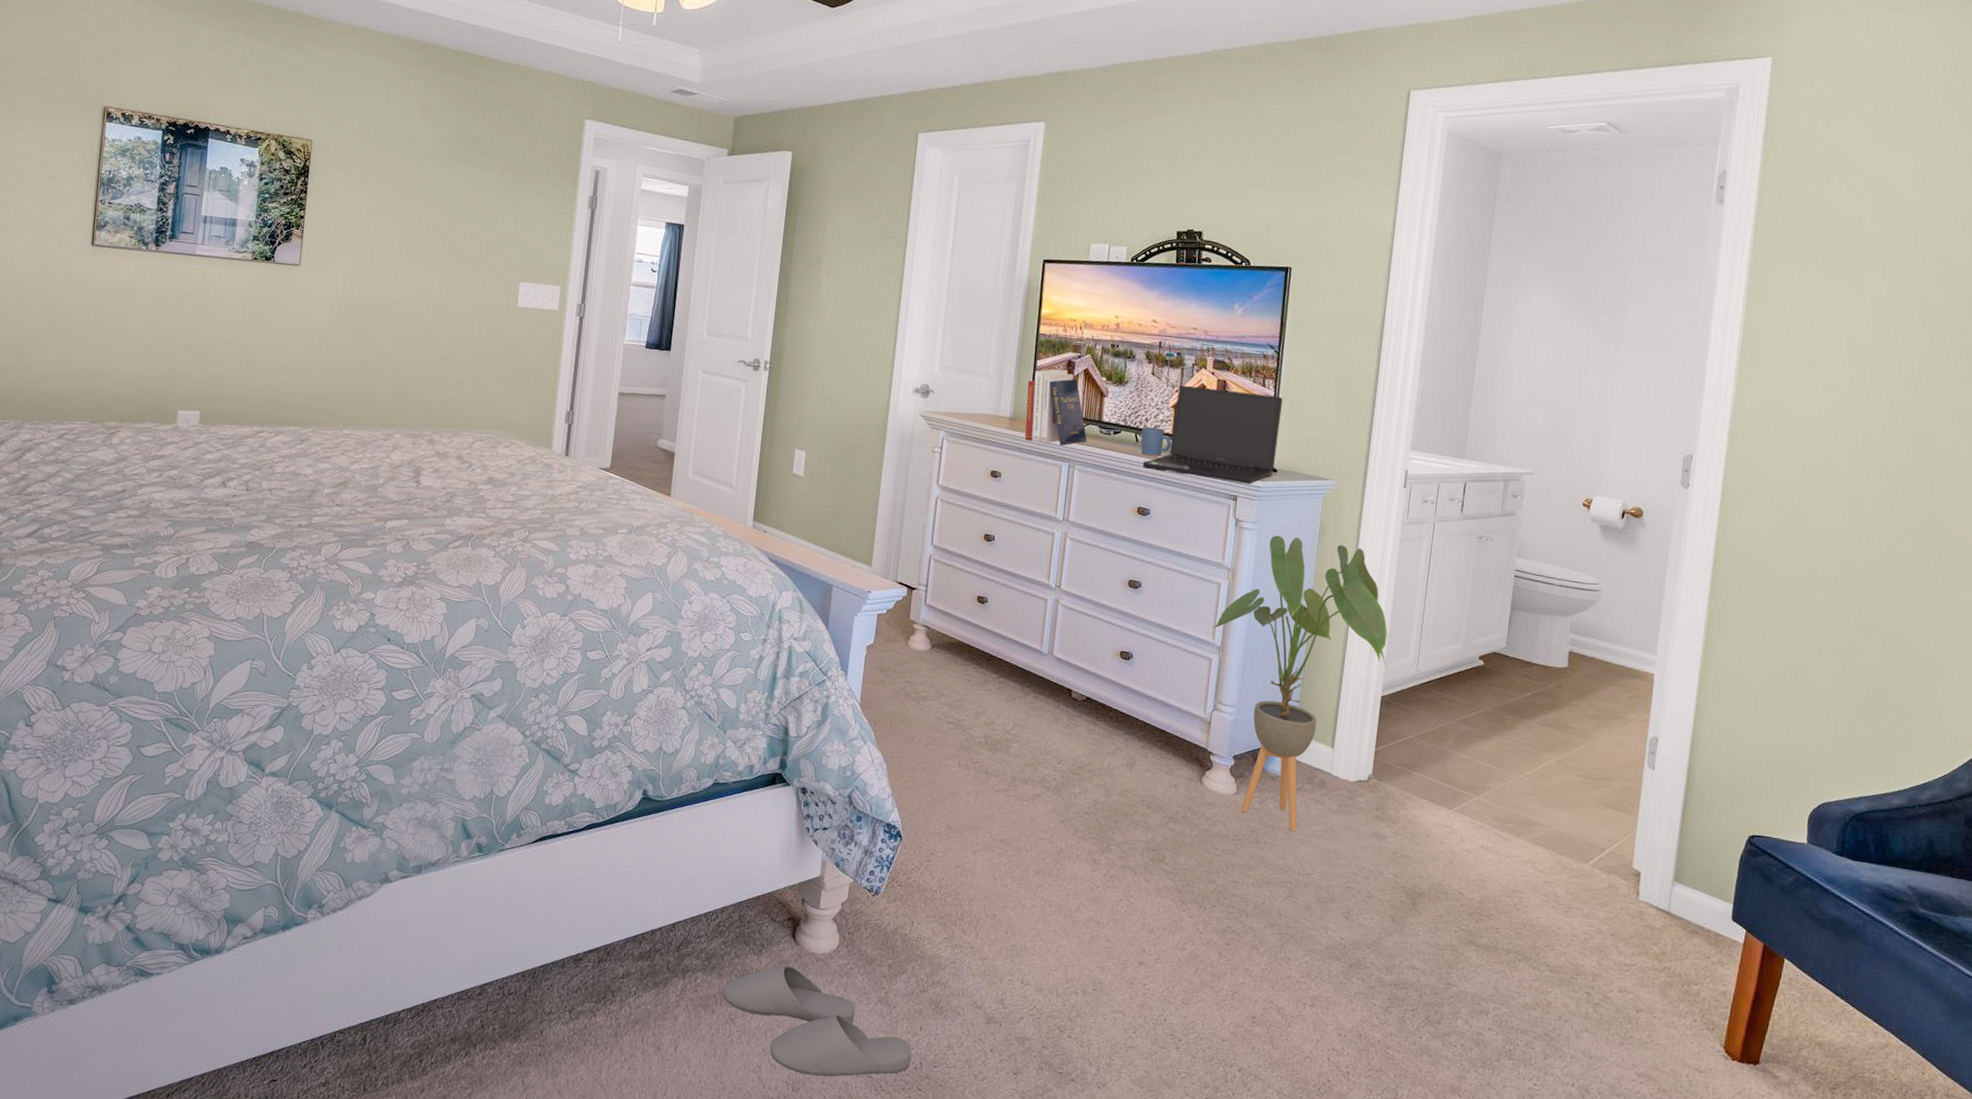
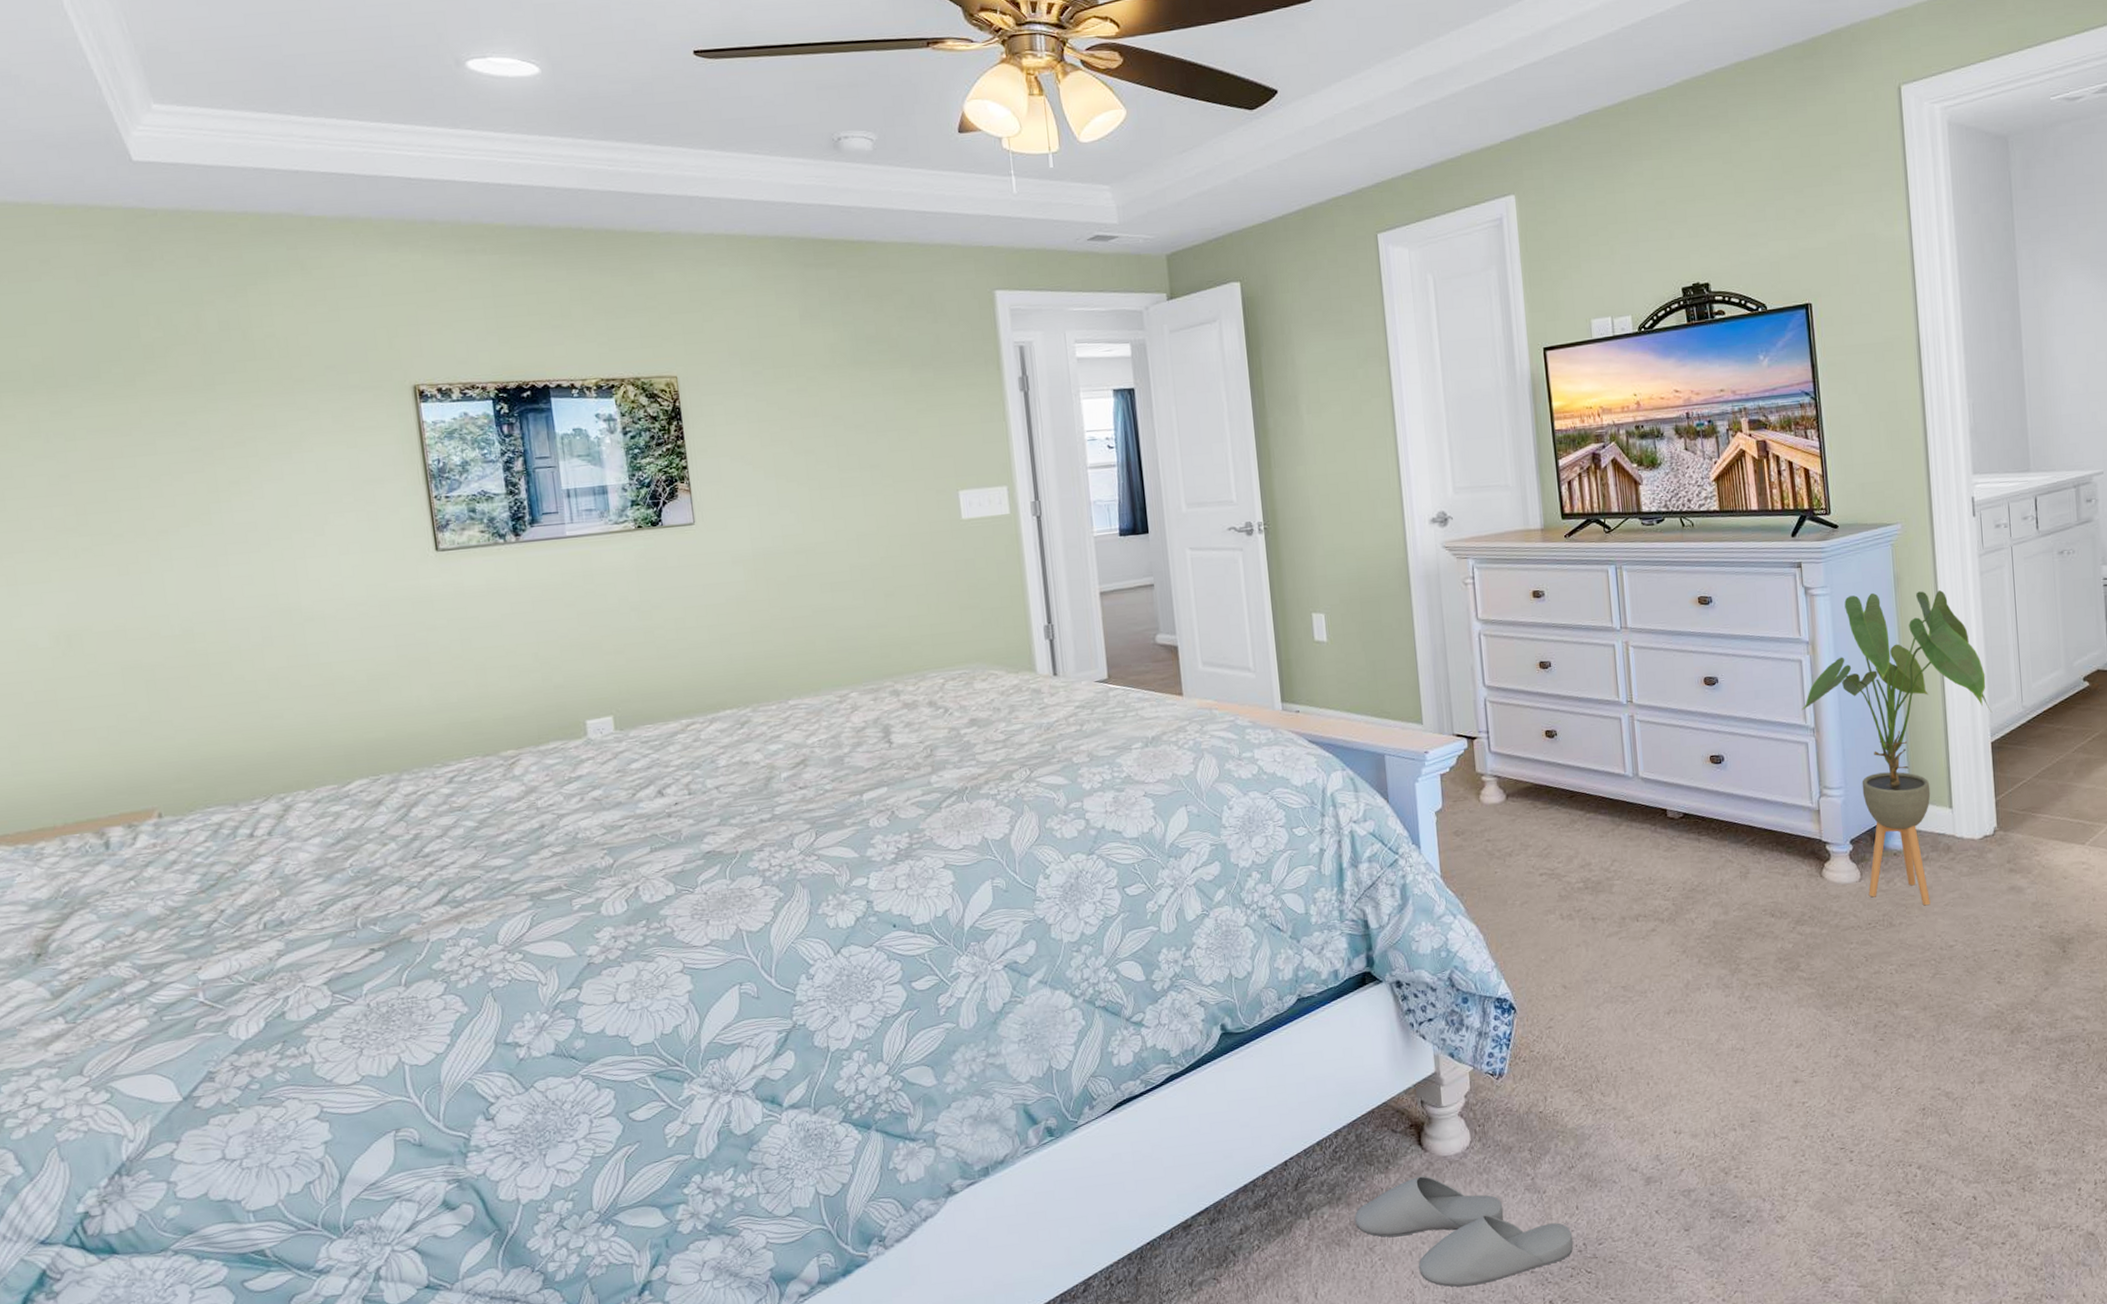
books: present [1024,369,1087,446] -> none [1553,464,1630,550]
mug: present [1140,427,1171,457] -> none [1686,506,1720,540]
laptop: present [1142,385,1283,485] -> none [1694,445,1835,553]

